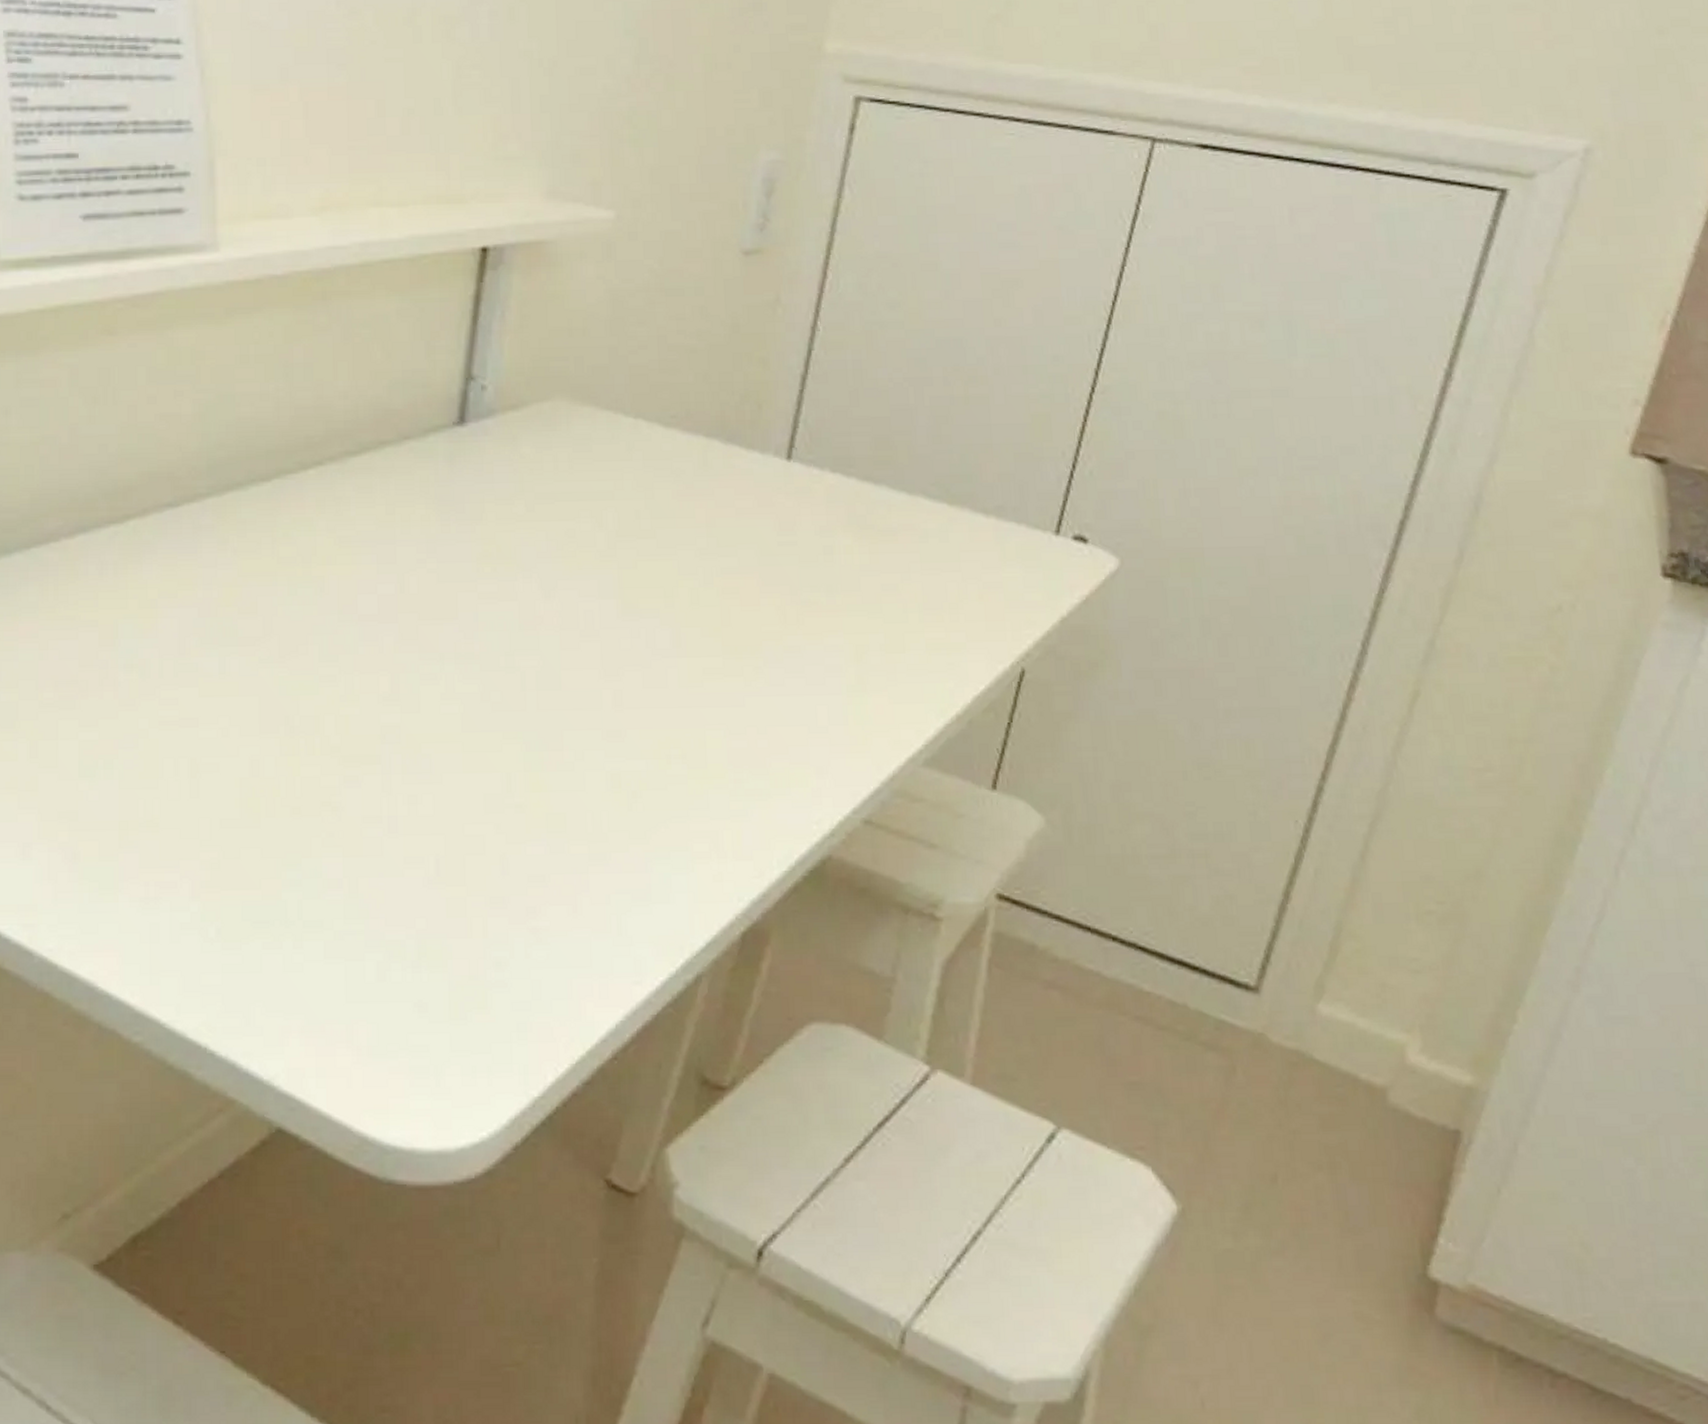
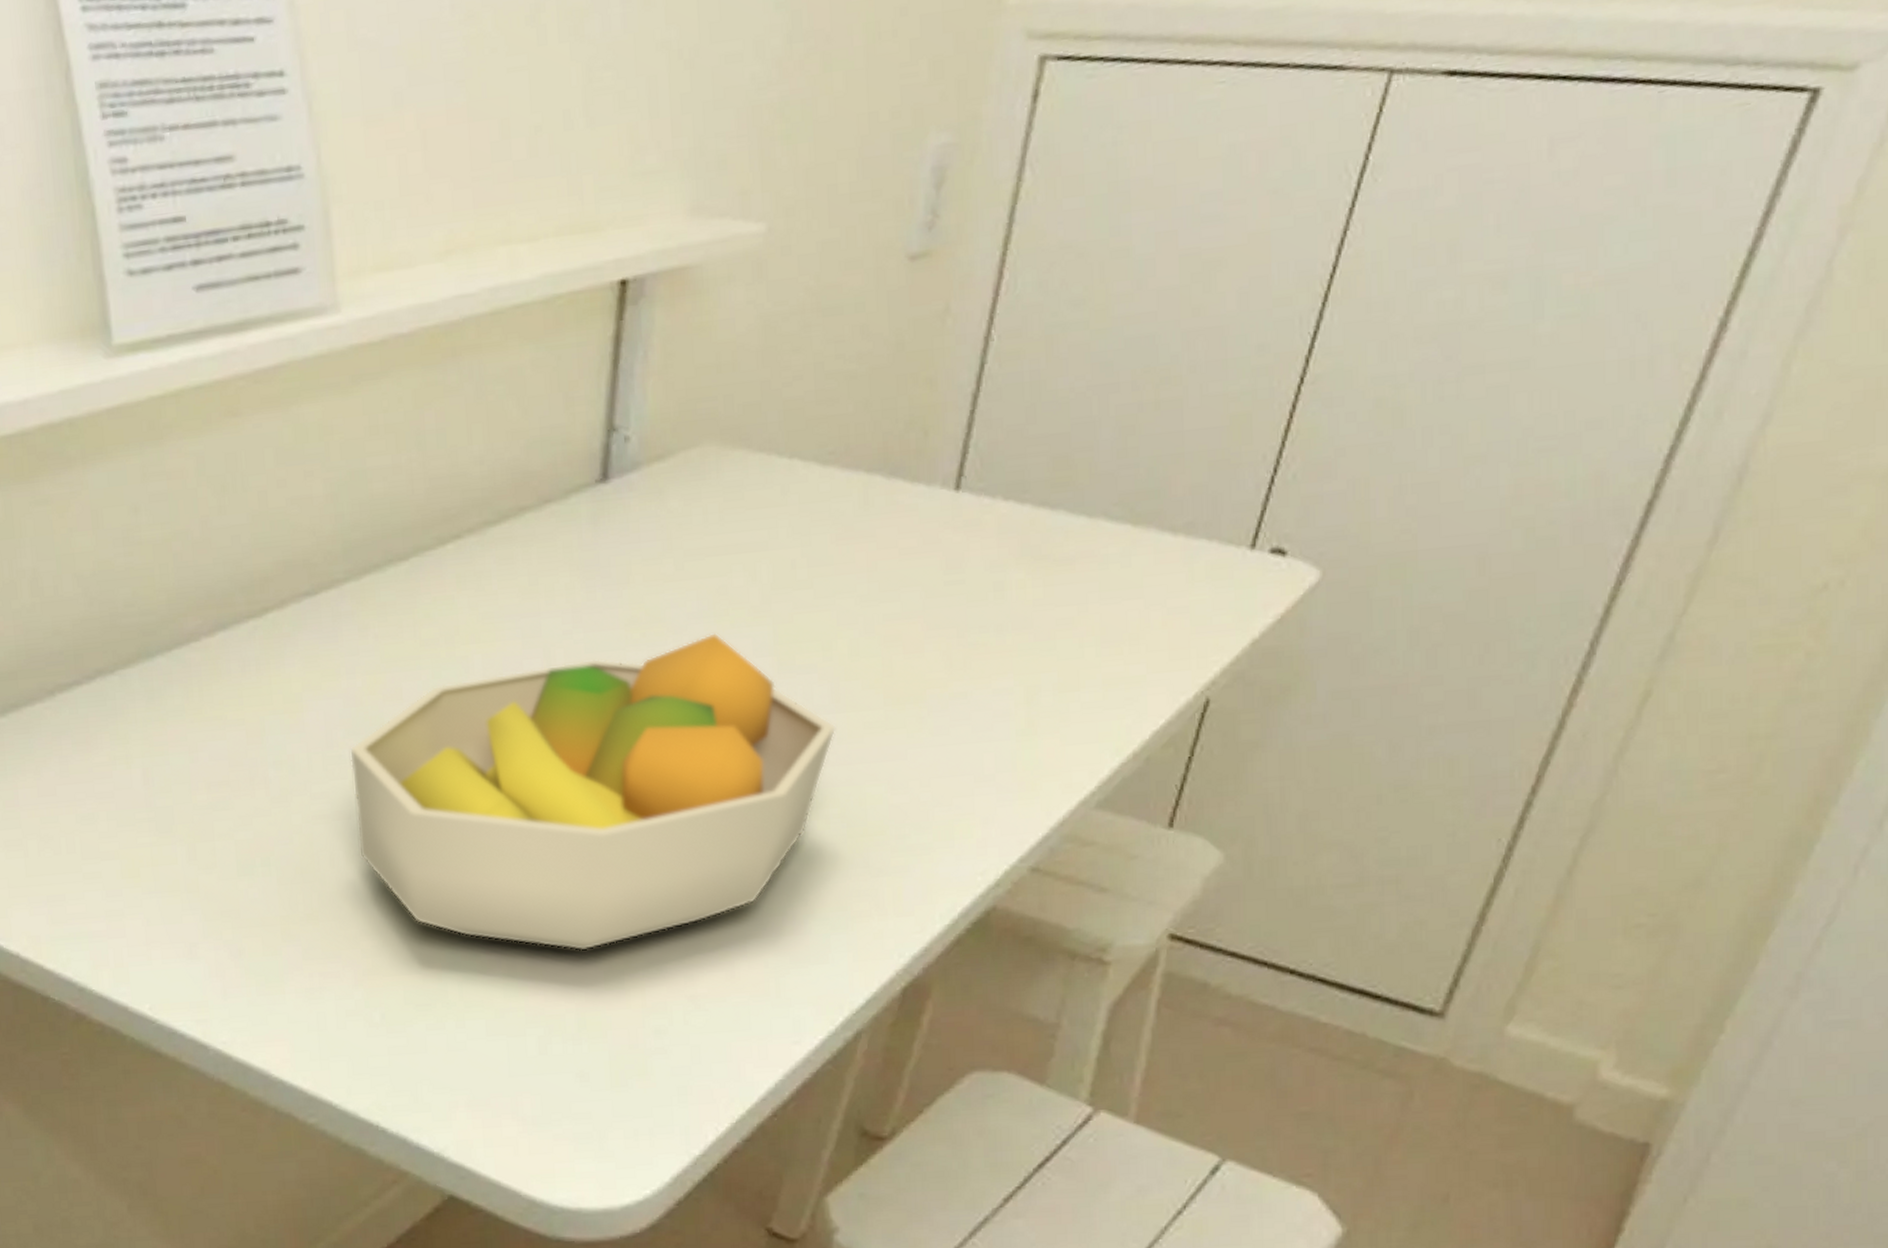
fruit bowl: none [201,573,678,876] -> present [349,633,836,951]

